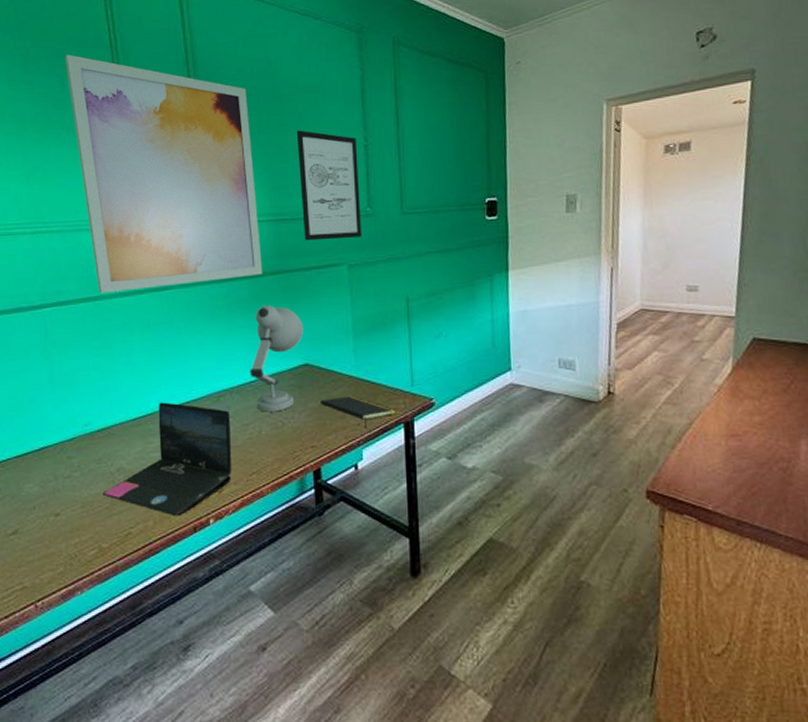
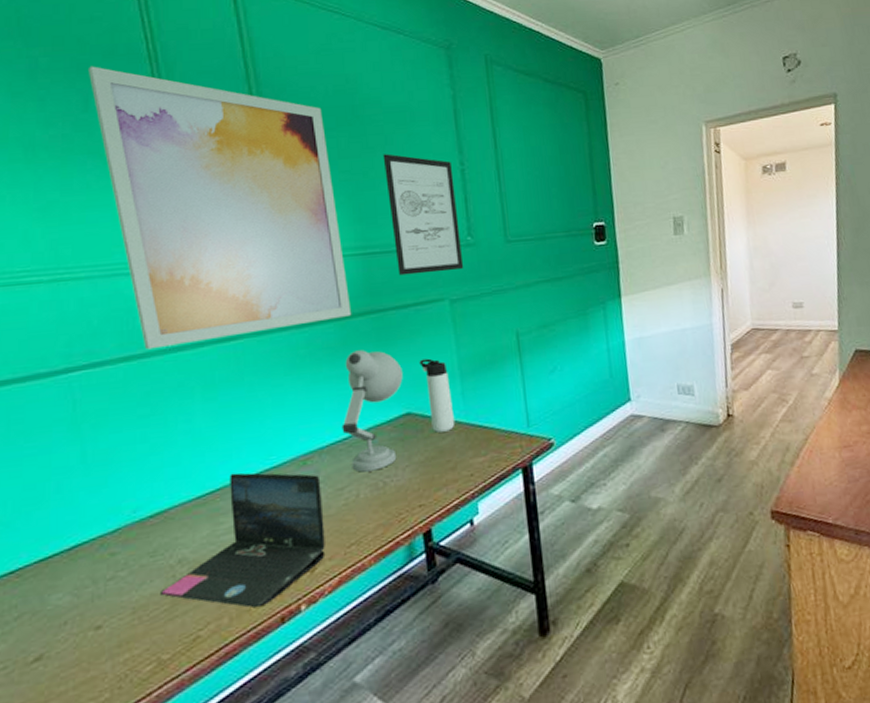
thermos bottle: none [318,317,347,383] -> present [419,358,455,433]
notepad: present [320,396,396,429] -> none [426,443,512,479]

